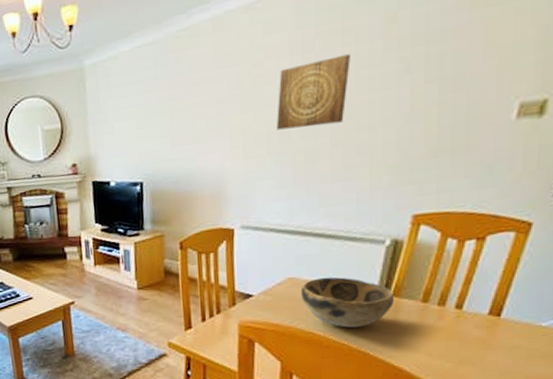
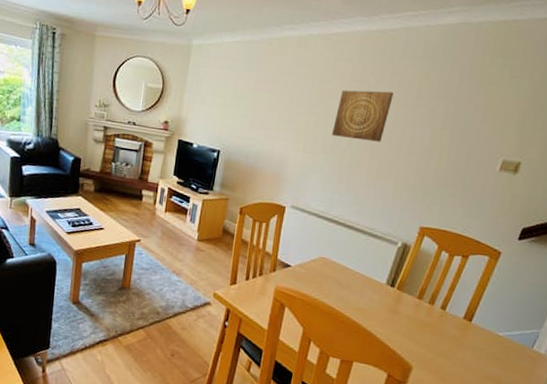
decorative bowl: present [300,277,395,328] -> none [328,262,399,310]

